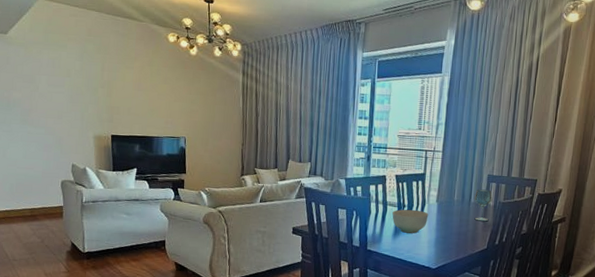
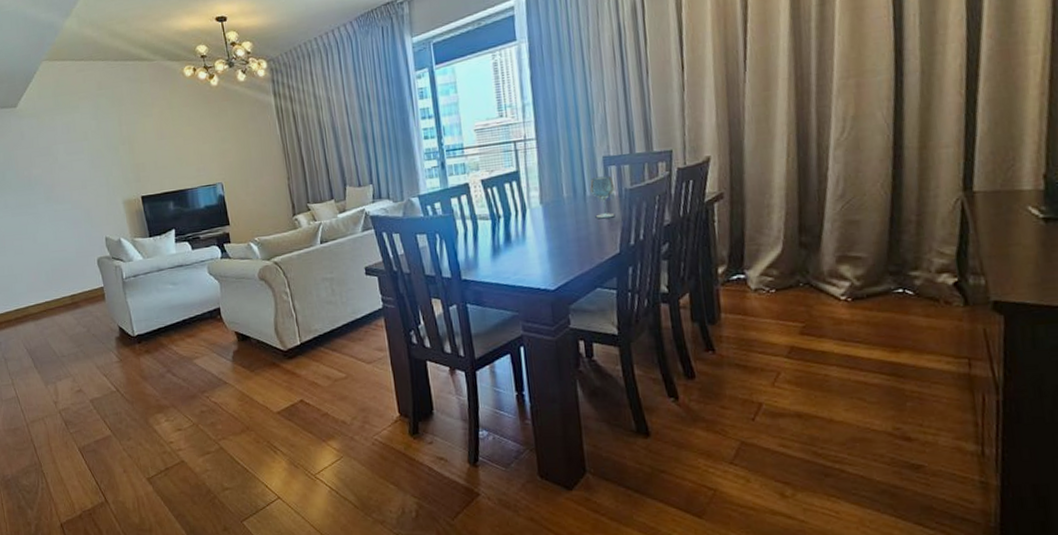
bowl: present [392,209,429,234] -> none [485,218,534,251]

